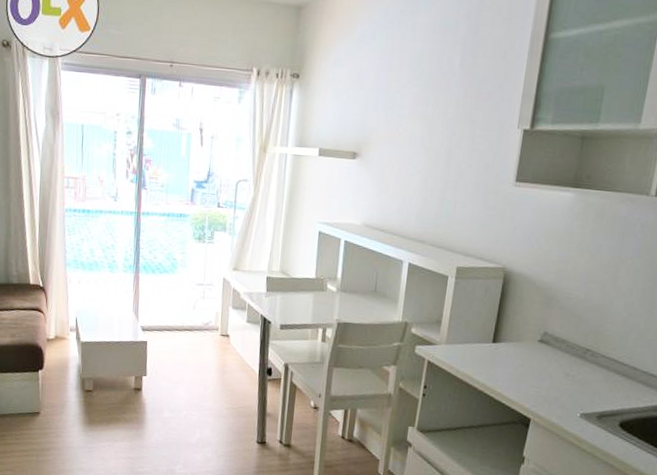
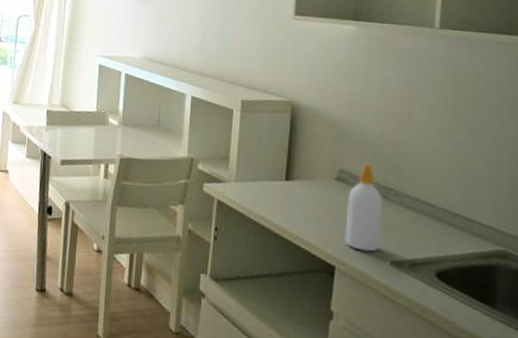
soap bottle: none [541,325,580,406] -> present [345,162,383,252]

